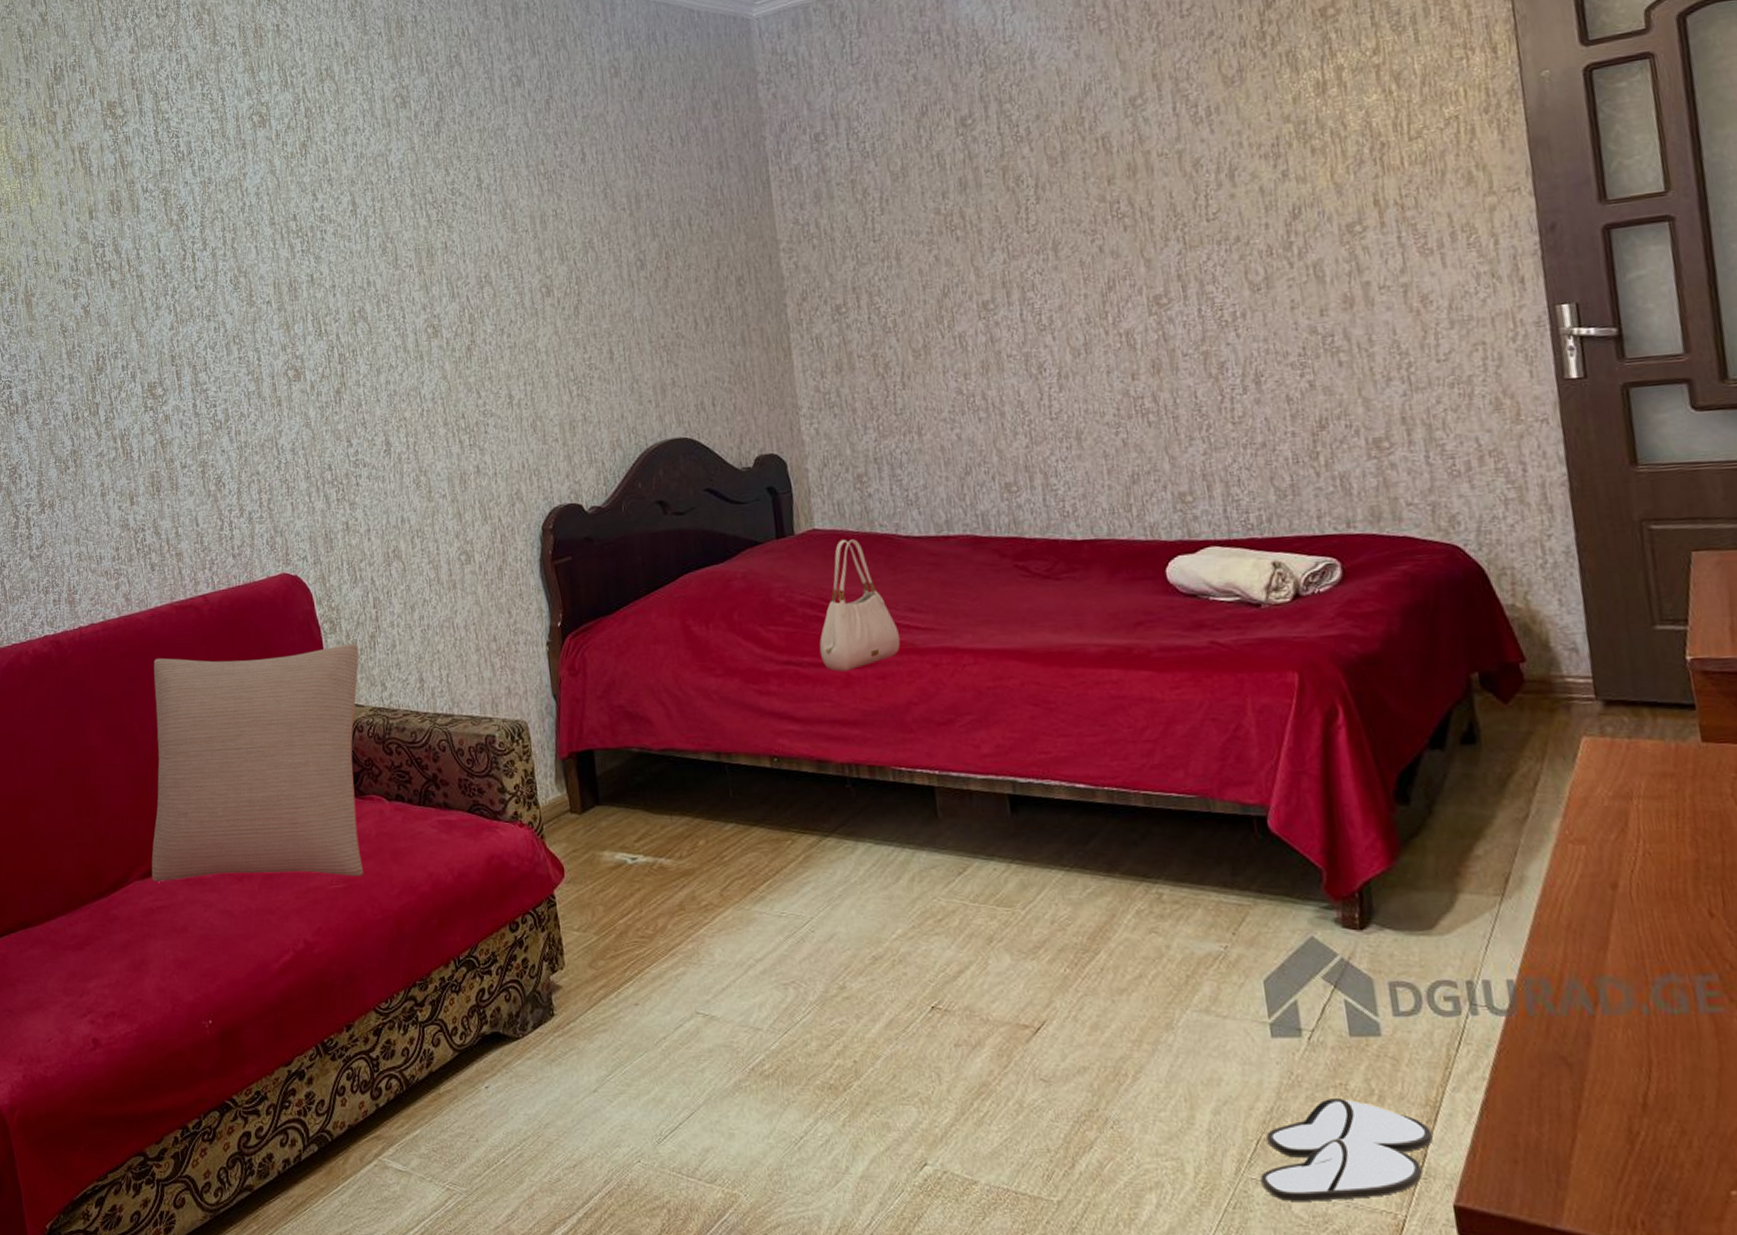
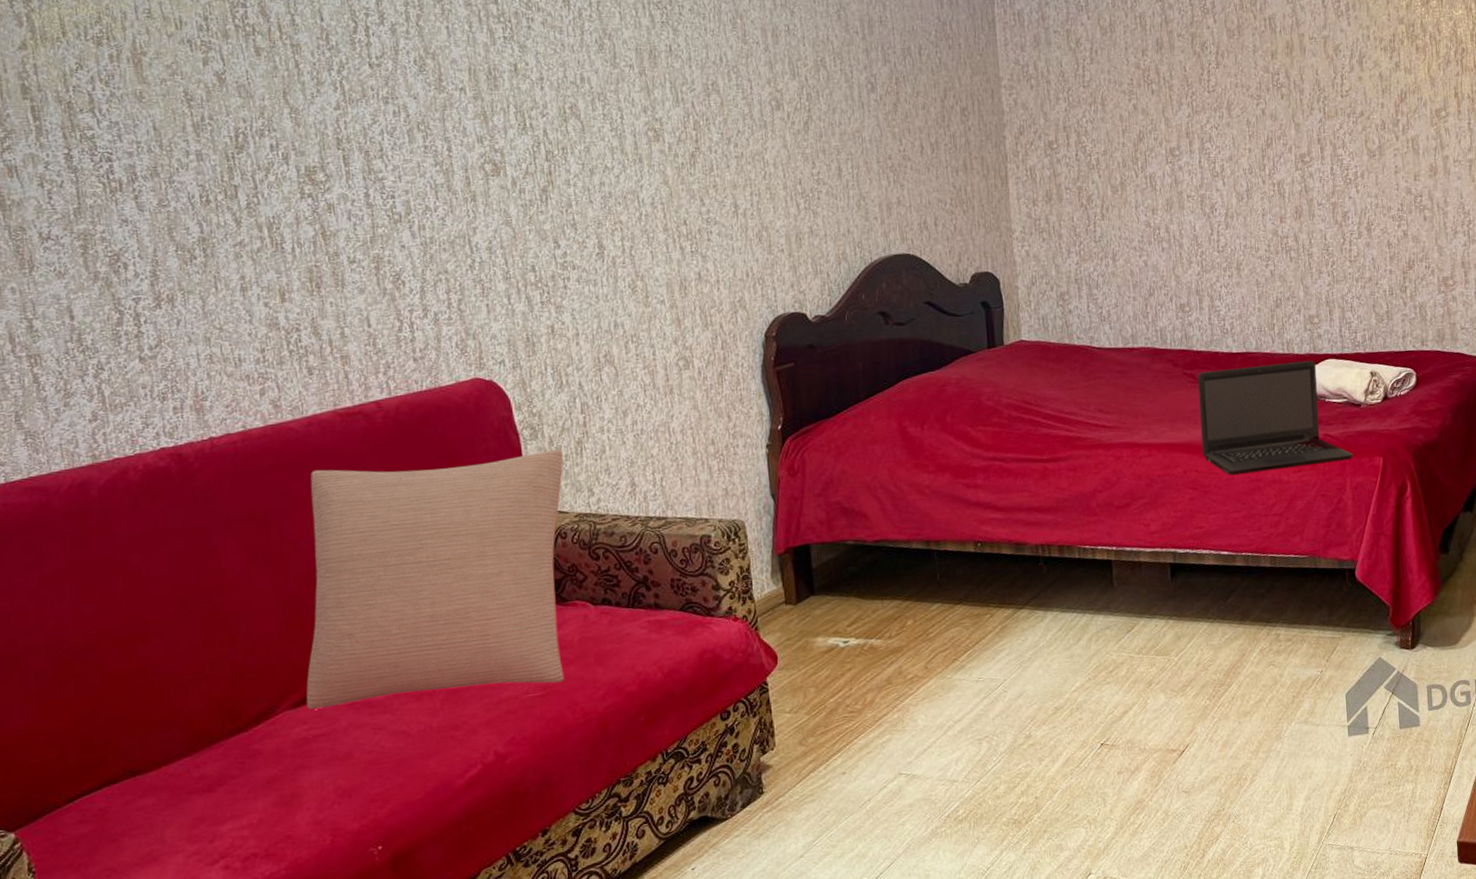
handbag: present [819,539,900,672] -> none [1021,349,1090,466]
laptop: none [1032,548,1254,691] -> present [1198,360,1353,476]
slippers: present [1260,1099,1433,1201] -> none [1335,775,1447,857]

